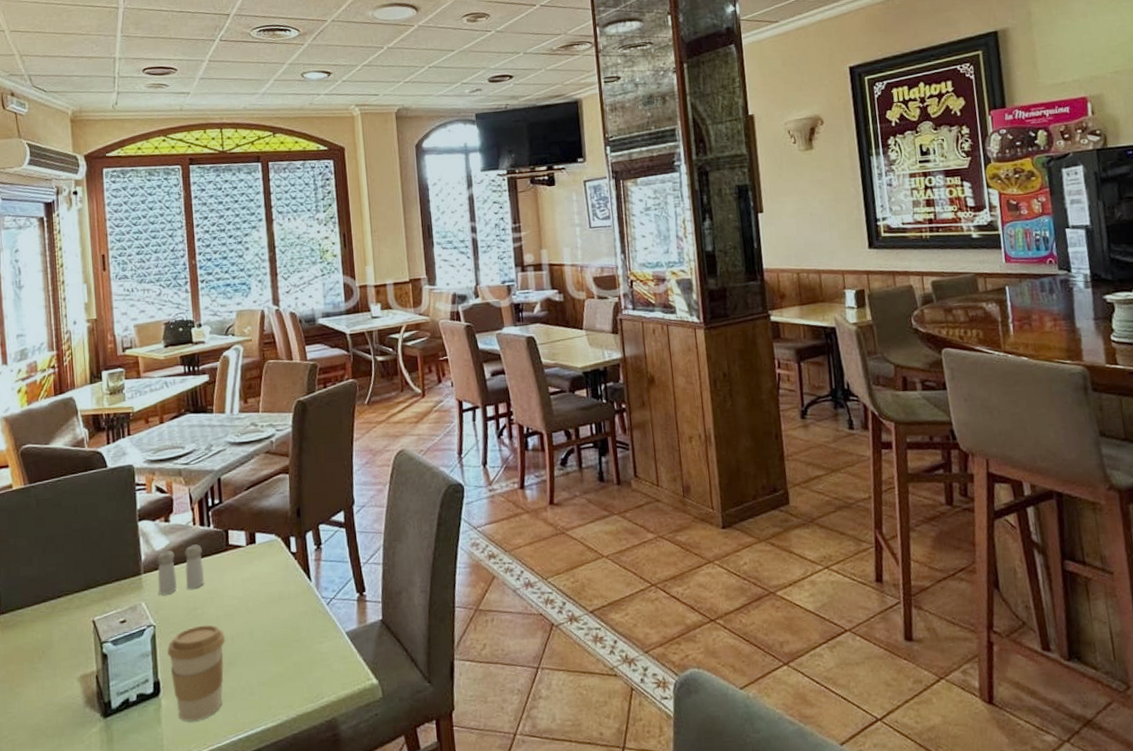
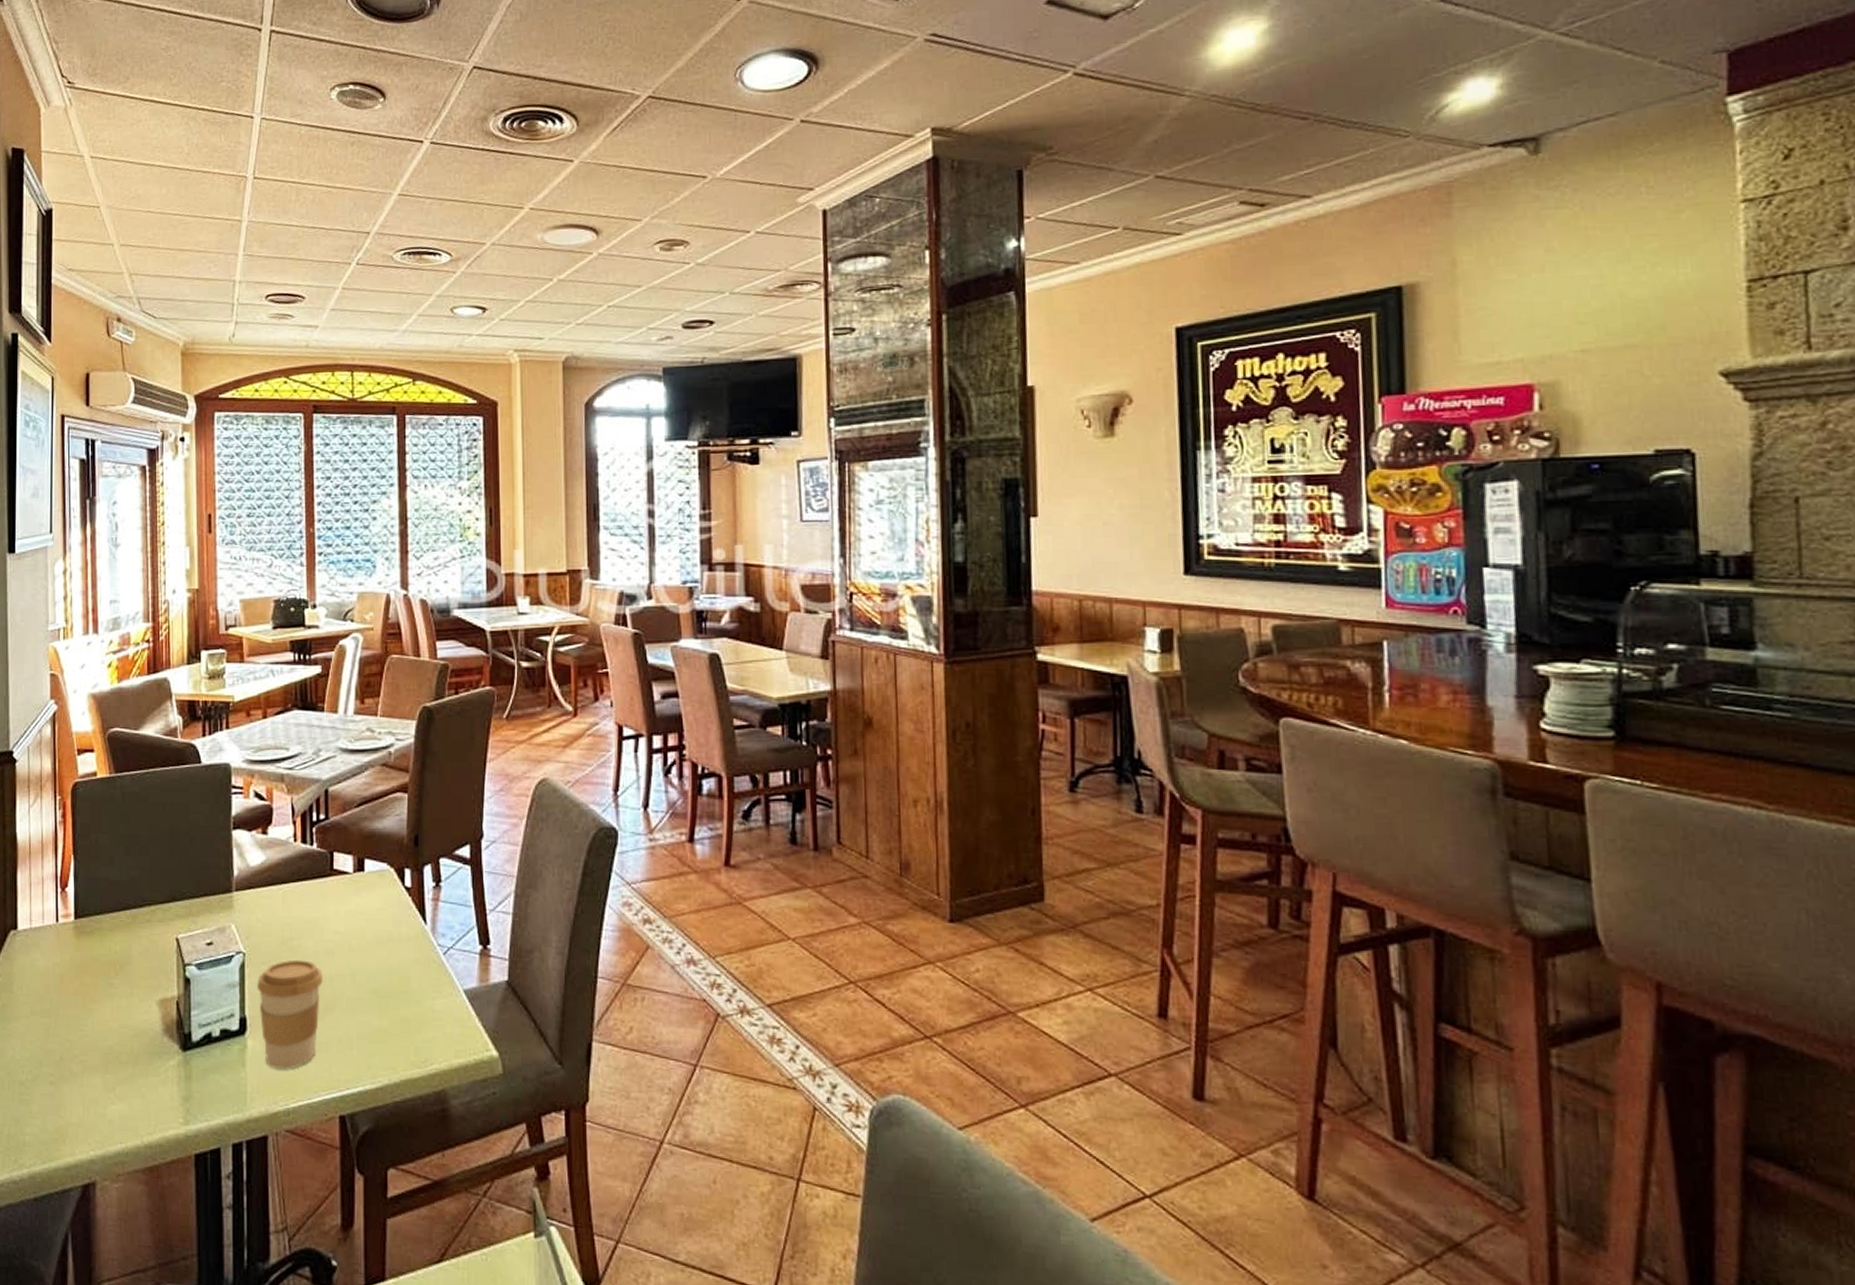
salt and pepper shaker: present [156,544,204,595] -> none [250,864,304,919]

